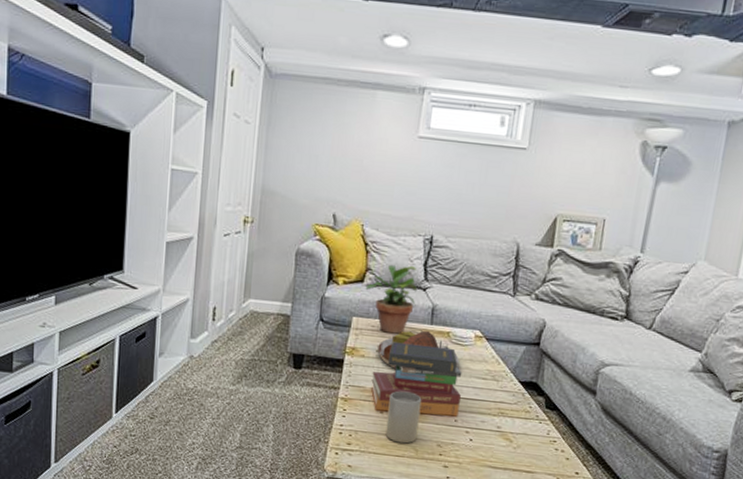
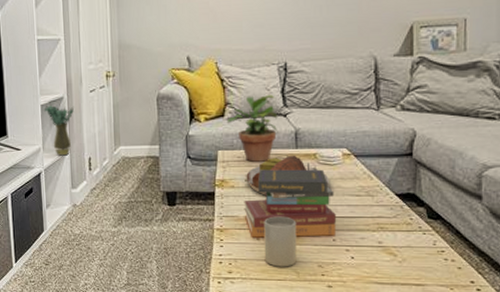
vase: none [169,241,204,302] -> present [44,103,74,156]

